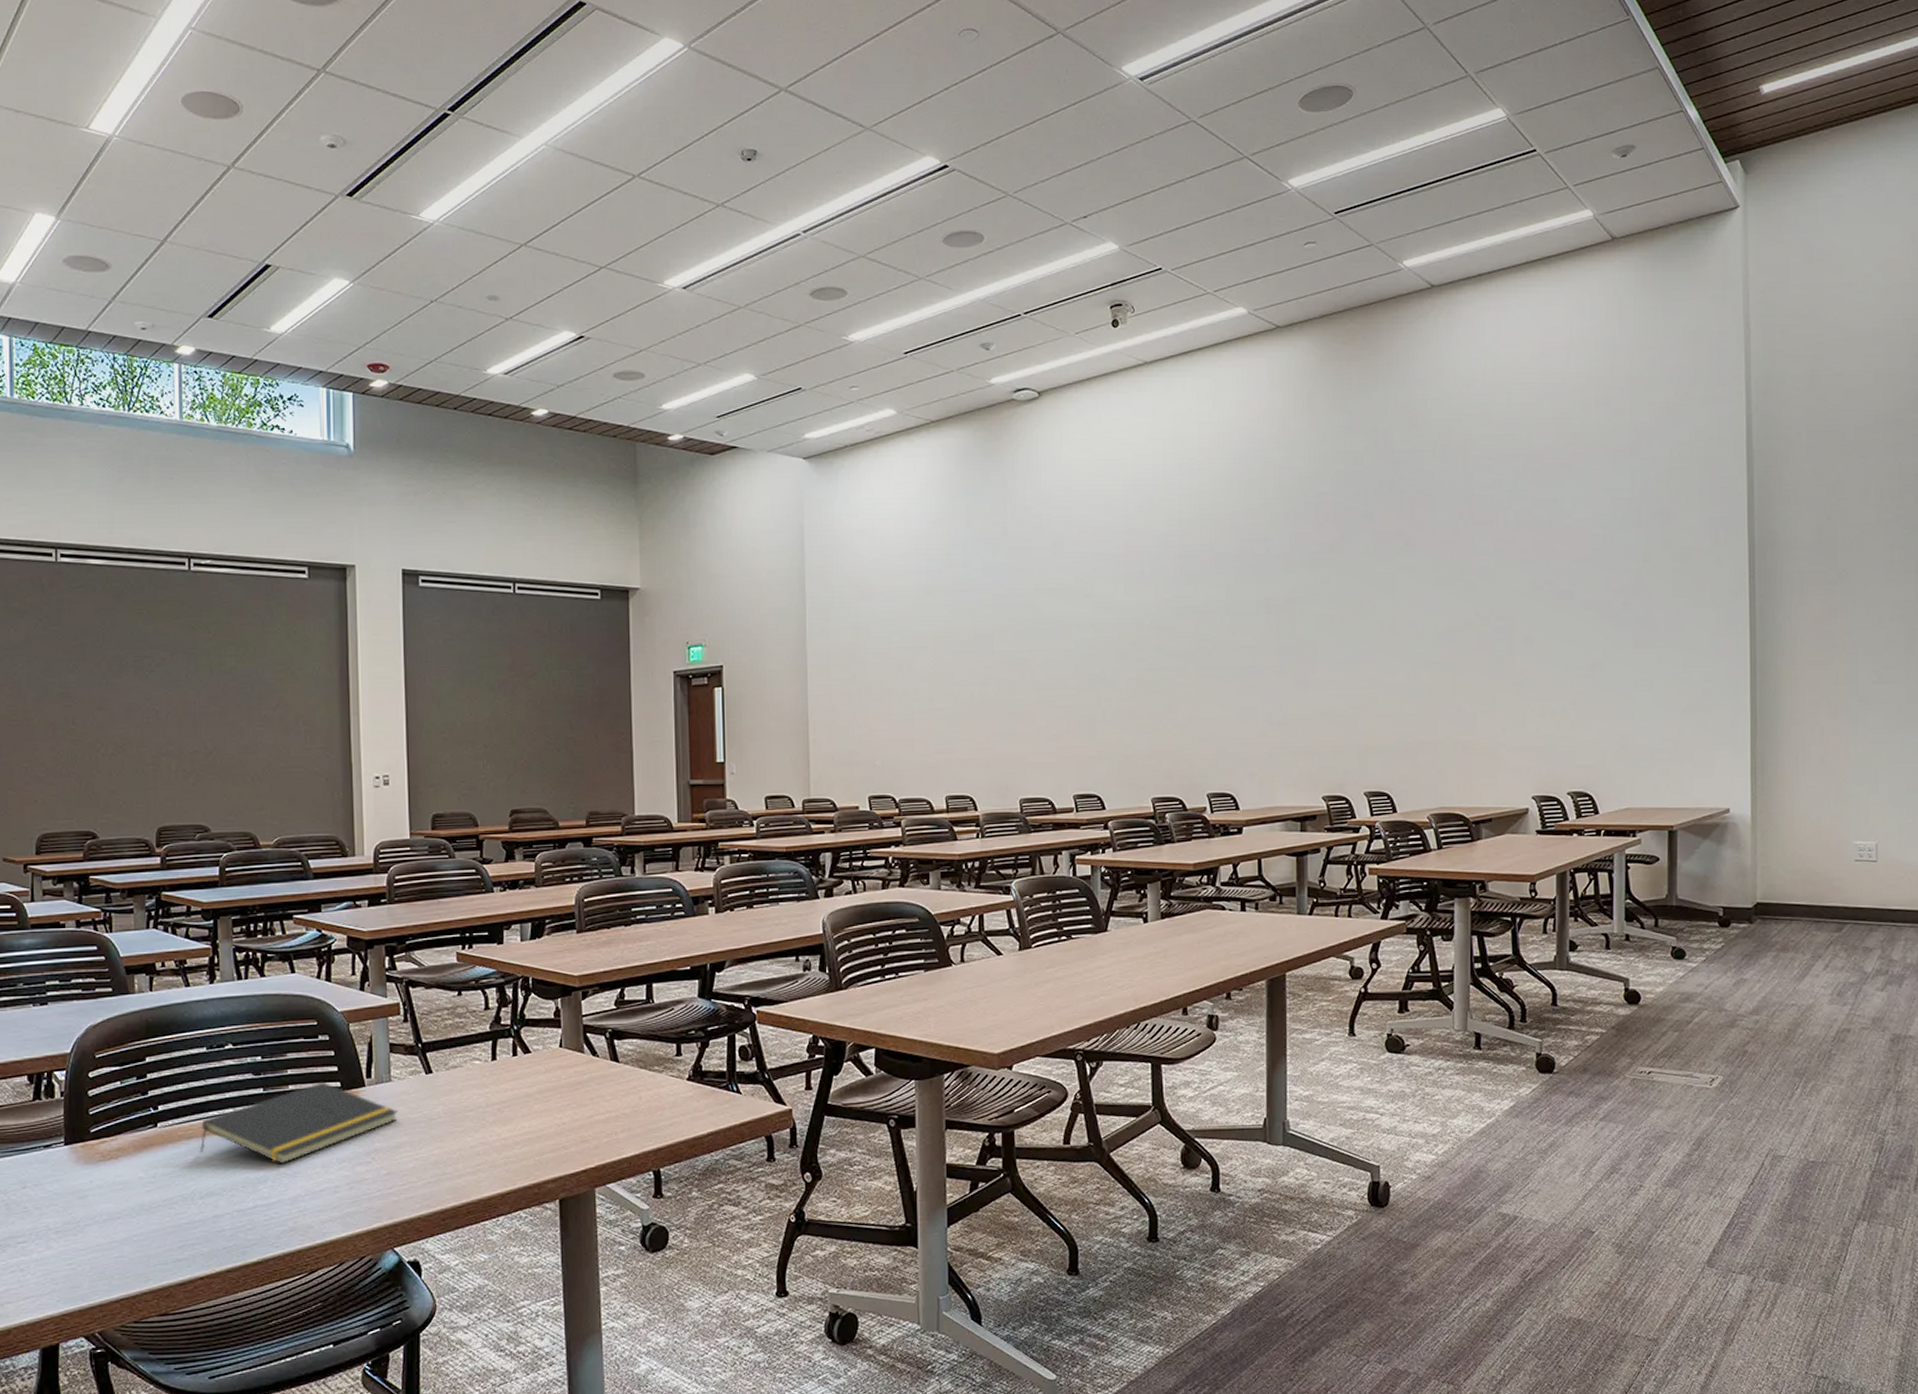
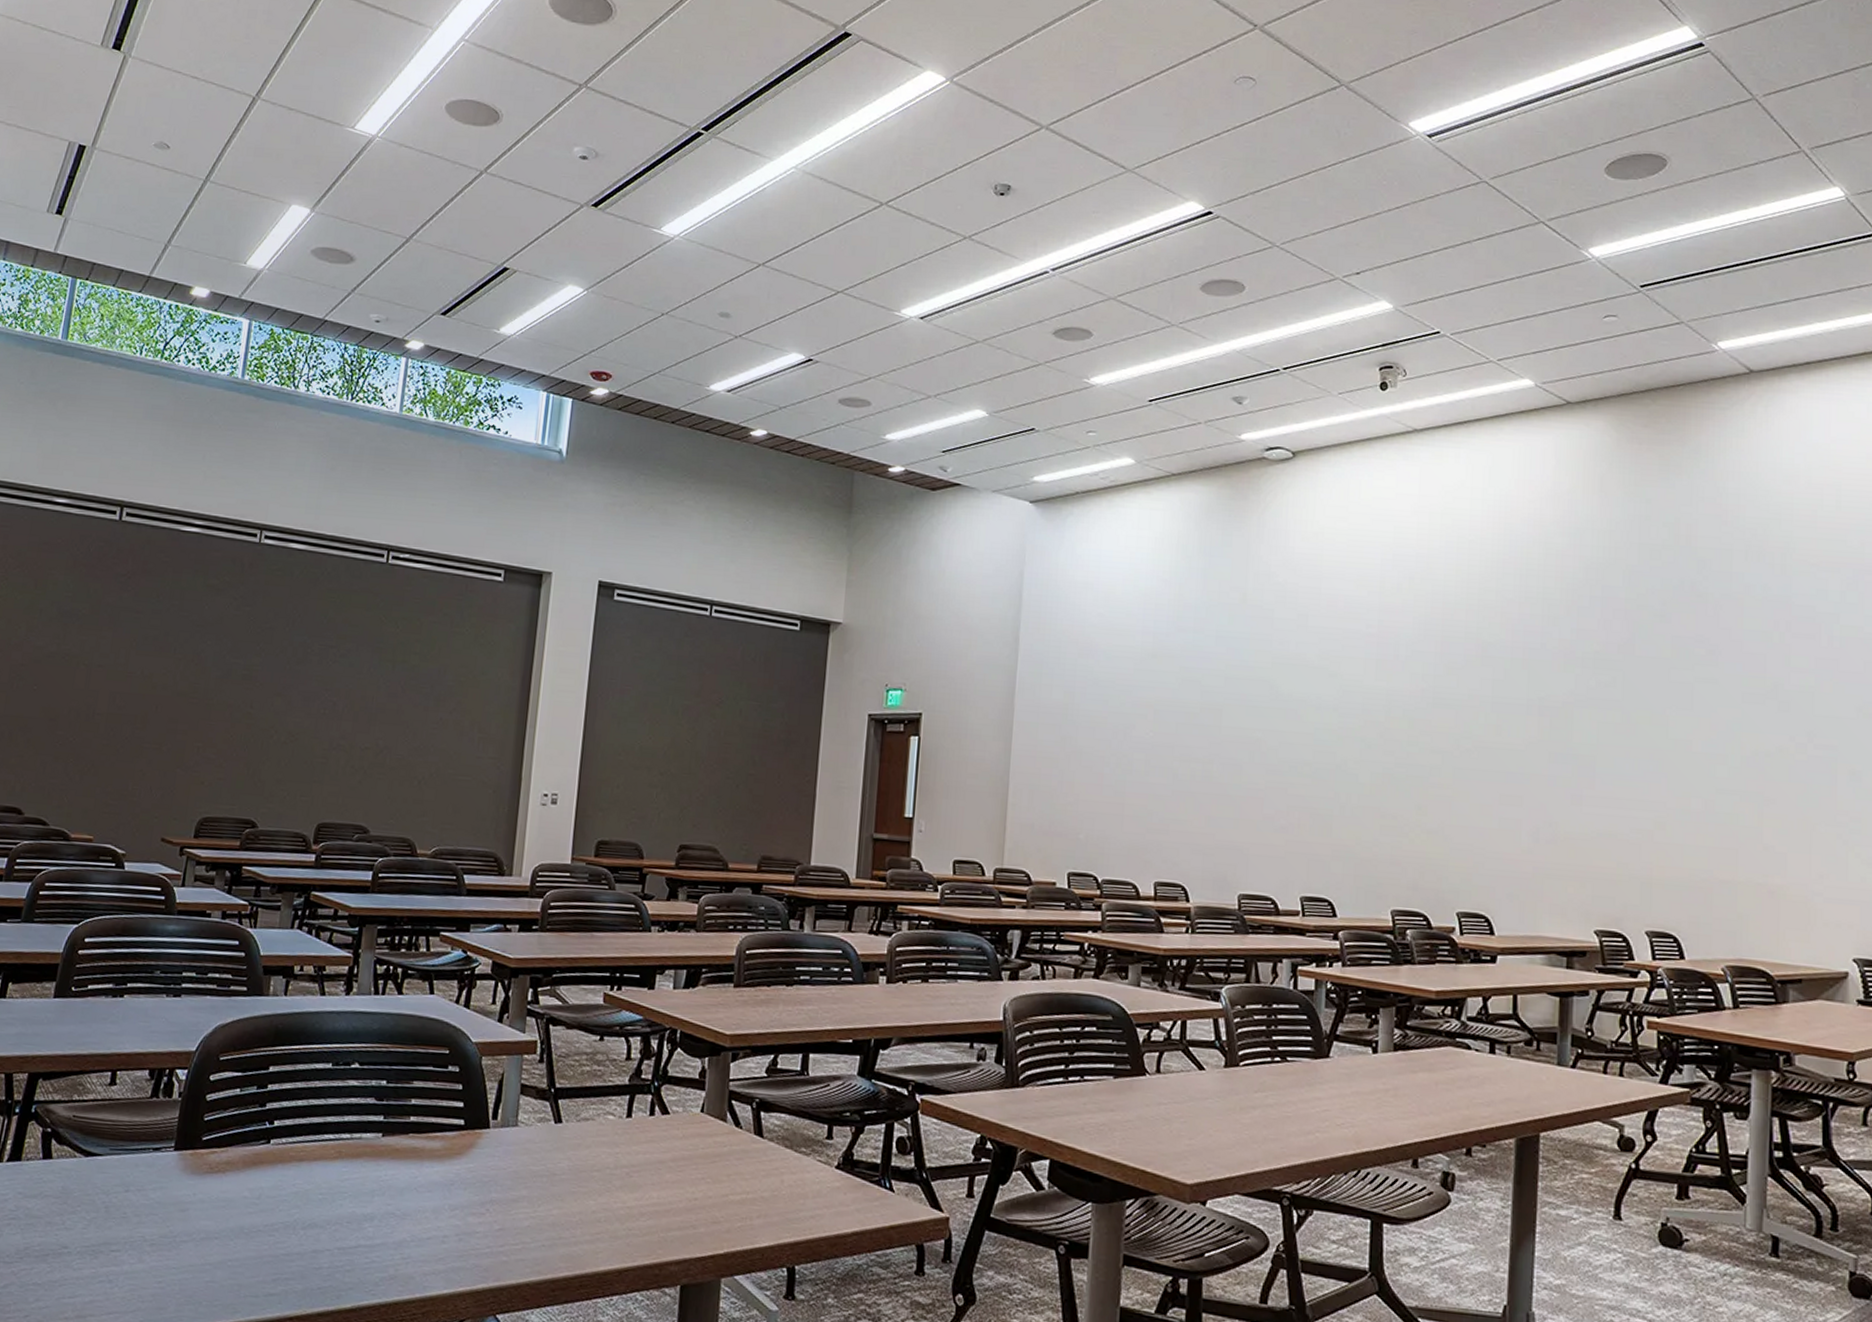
notepad: present [199,1082,399,1165] -> none [309,1117,521,1203]

